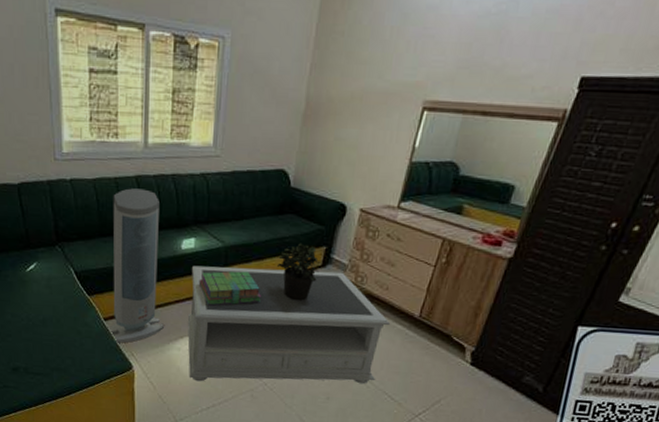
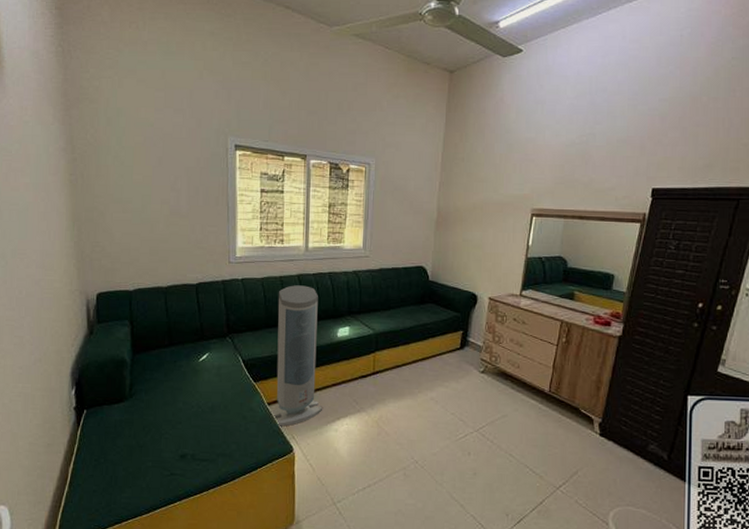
coffee table: present [187,265,391,384] -> none [343,351,525,462]
stack of books: present [198,271,261,306] -> none [353,355,409,388]
potted plant: present [277,244,320,301] -> none [422,329,458,381]

